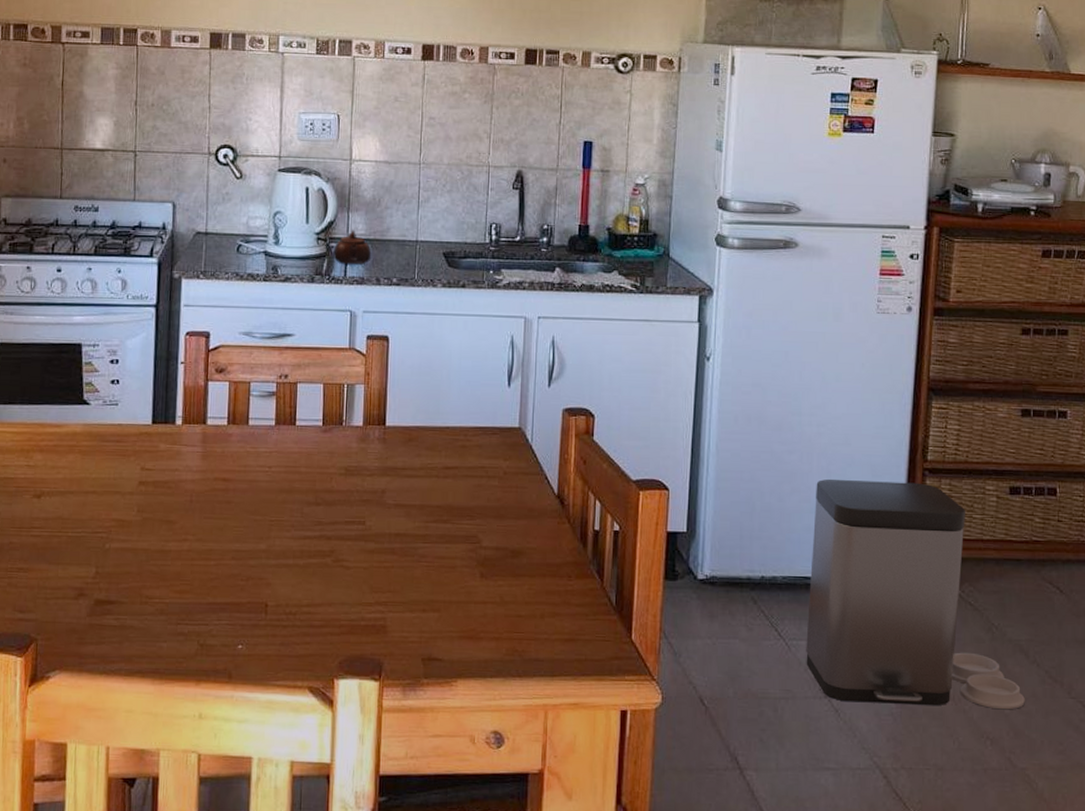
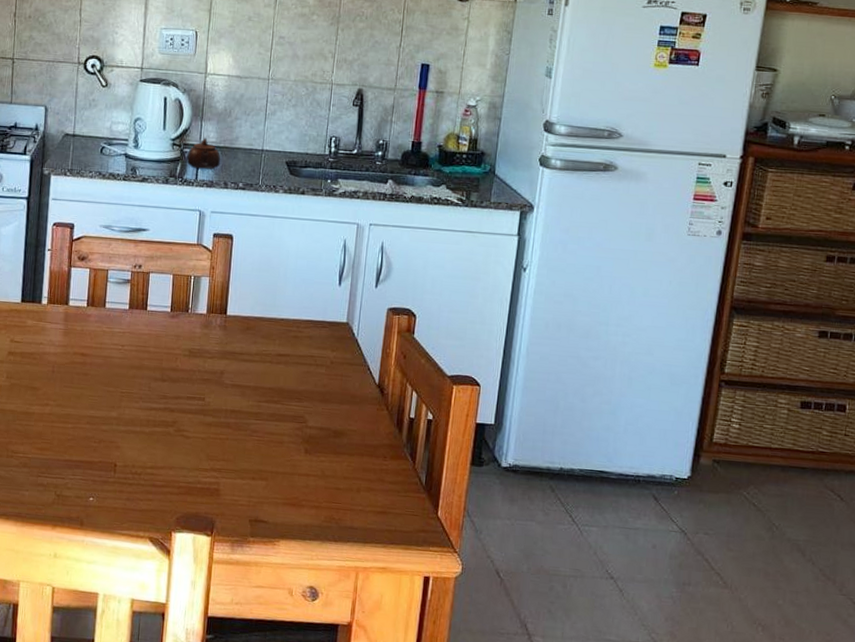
pedal bin: present [806,478,965,705] -> none [596,384,757,593]
pet bowl: present [952,652,1025,710] -> none [730,547,798,602]

